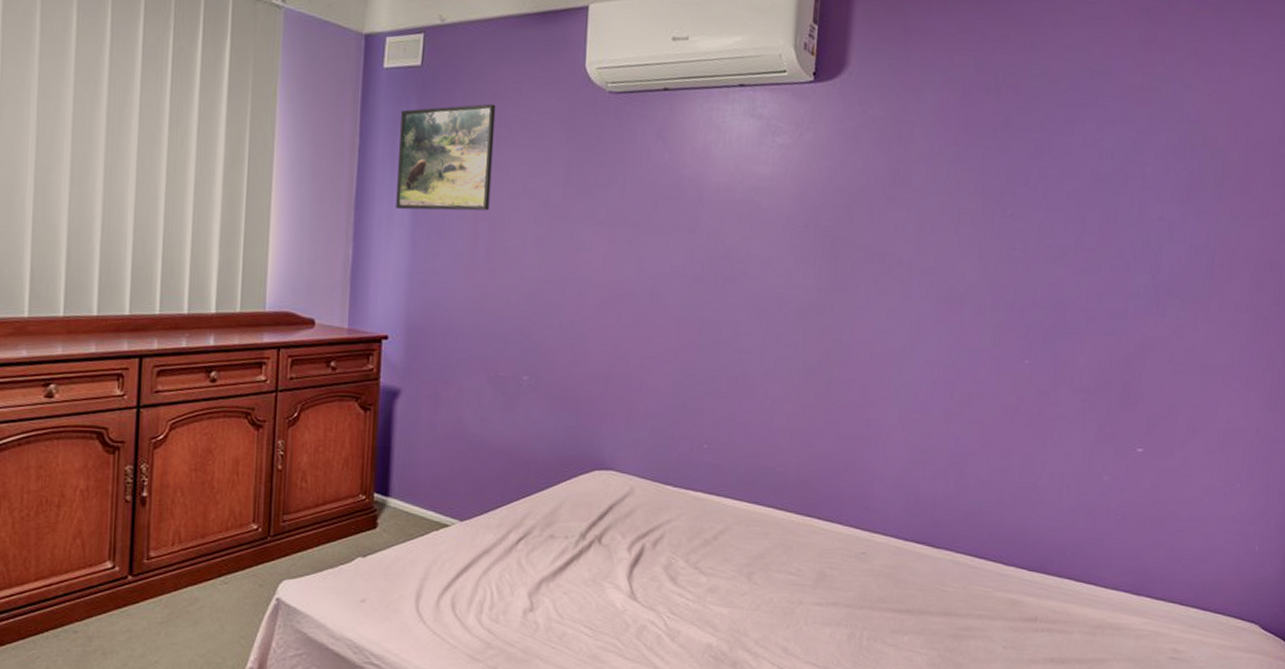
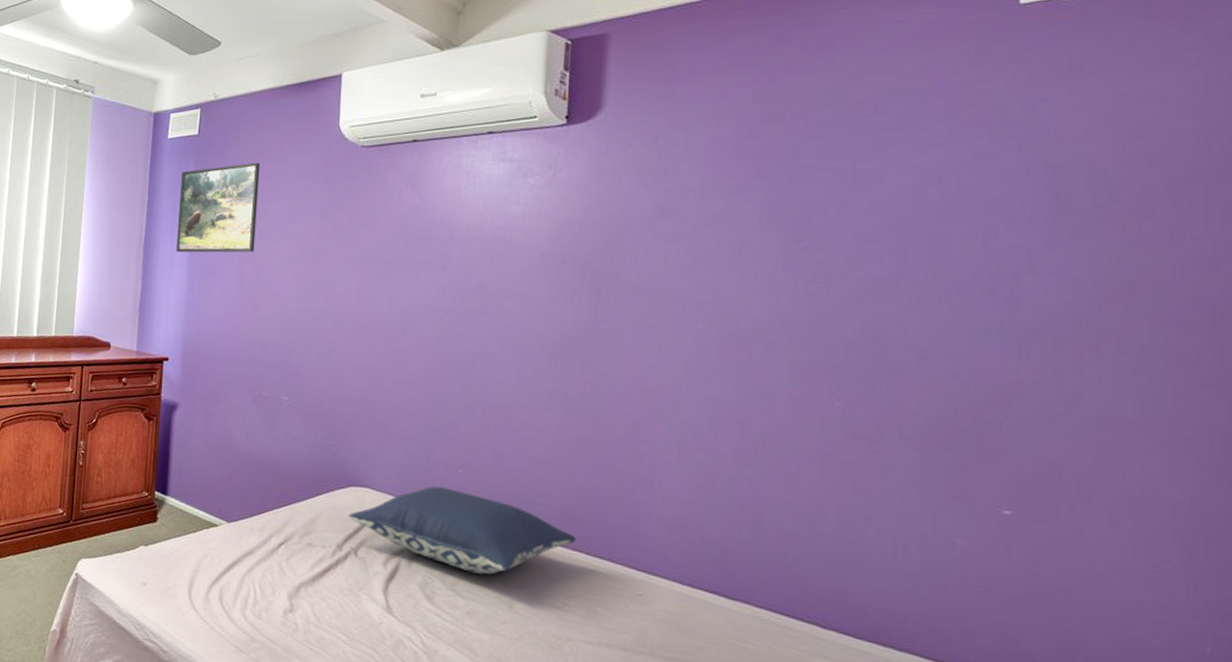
pillow: none [592,464,811,549] -> present [348,486,577,575]

